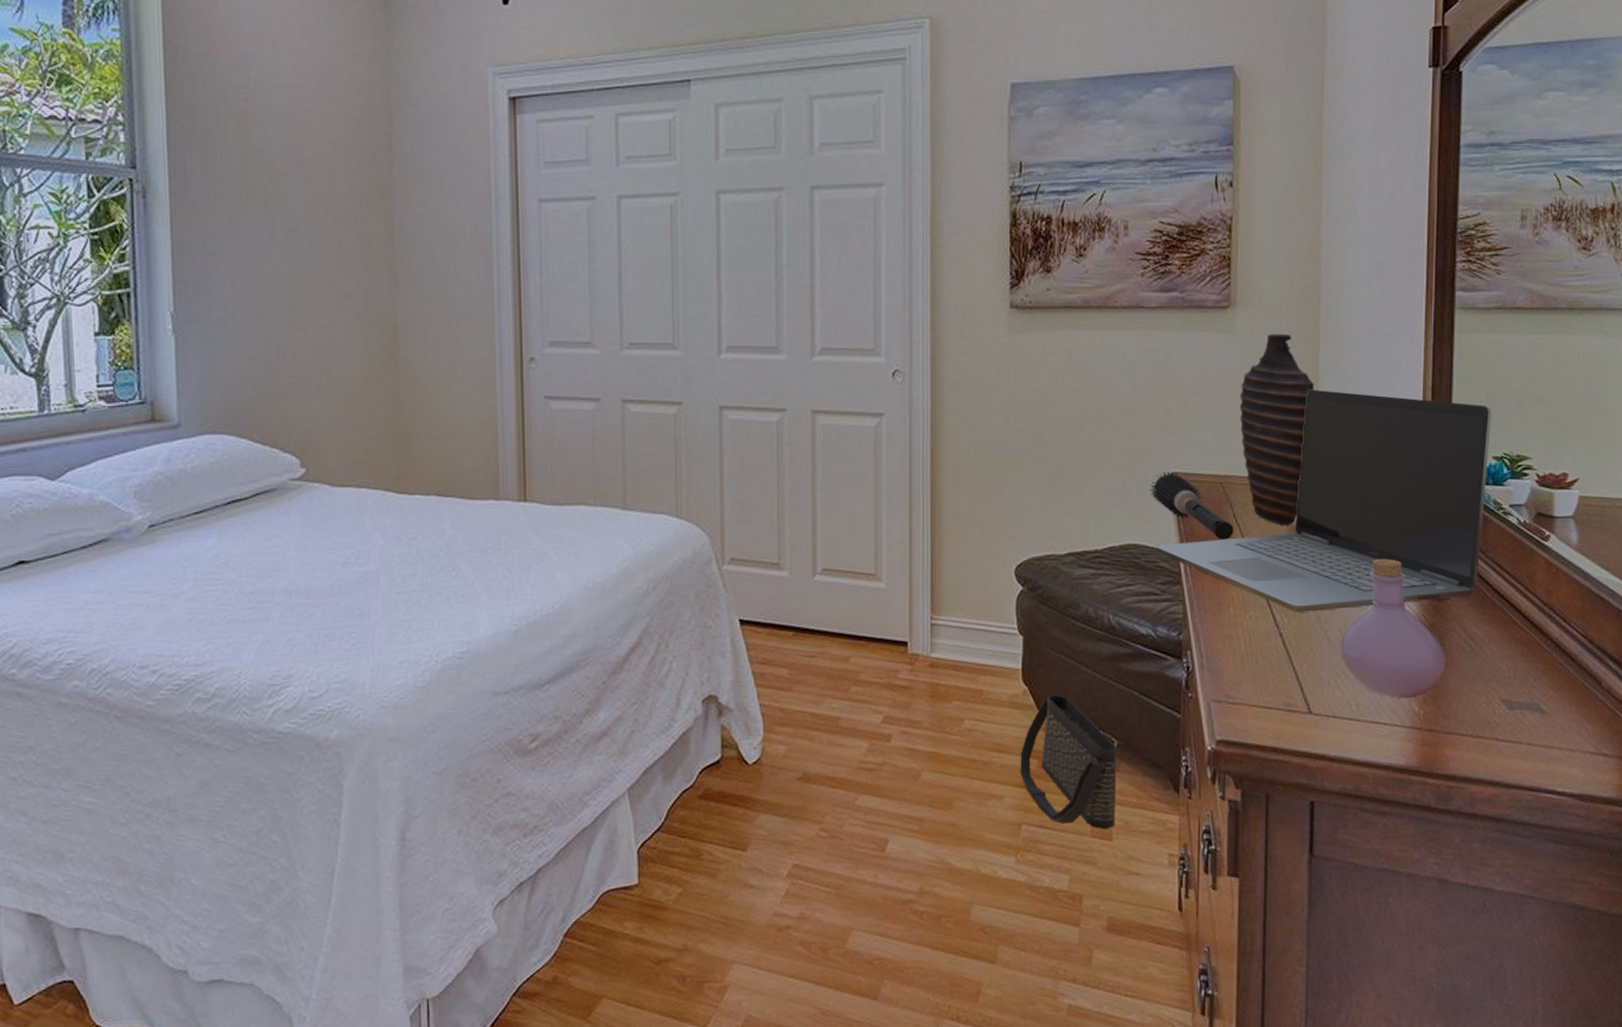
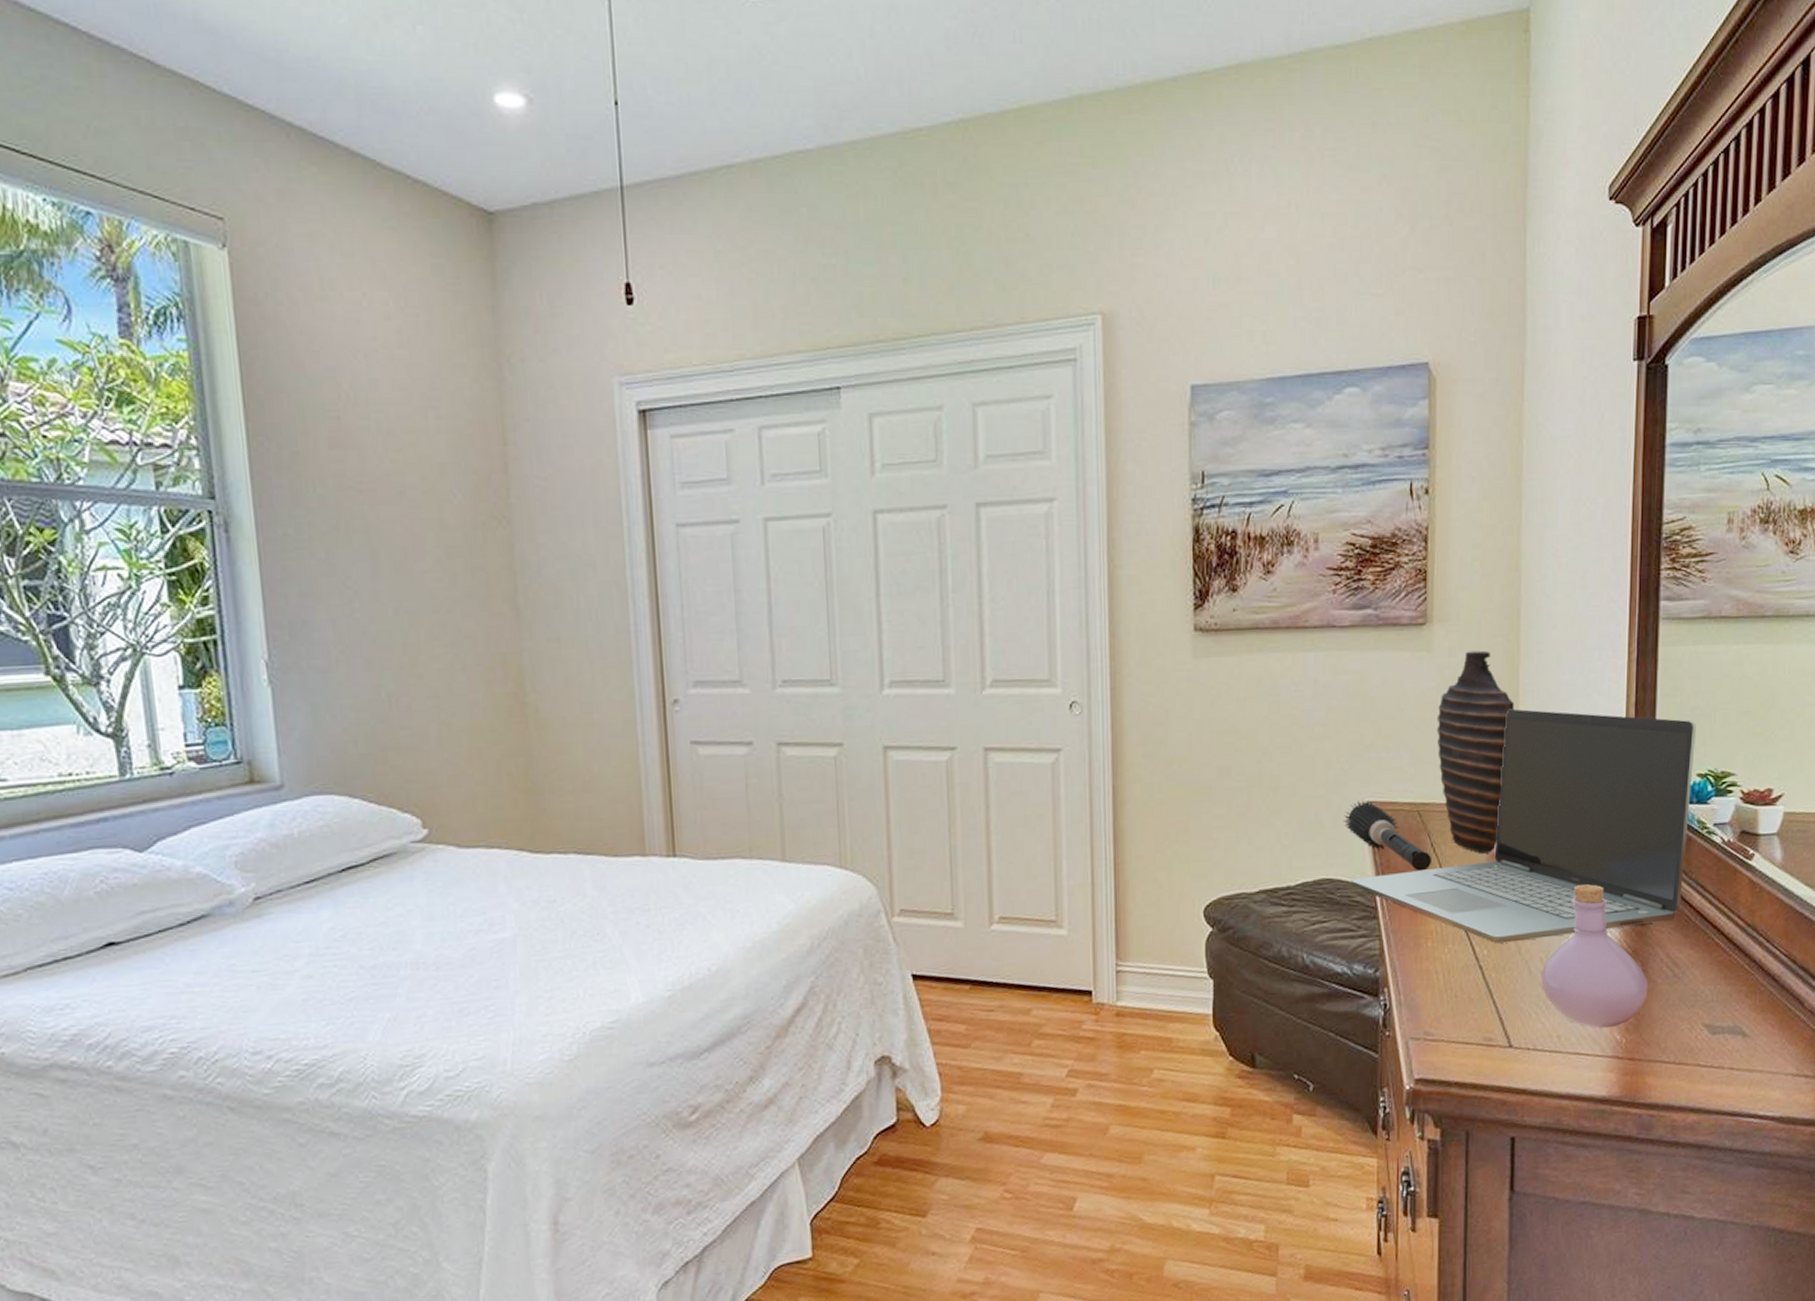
handbag: present [1020,693,1117,830] -> none [1212,1038,1313,1177]

